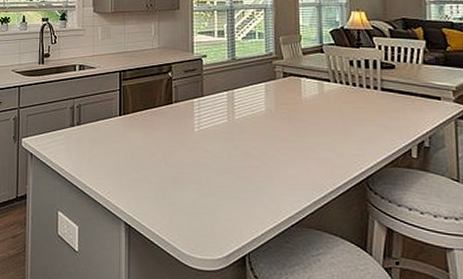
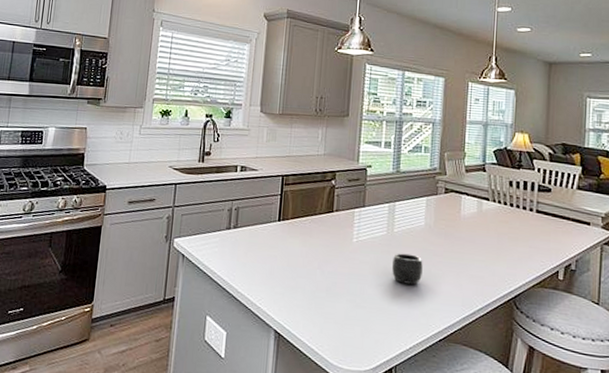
mug: none [236,140,268,171] -> present [392,253,423,285]

